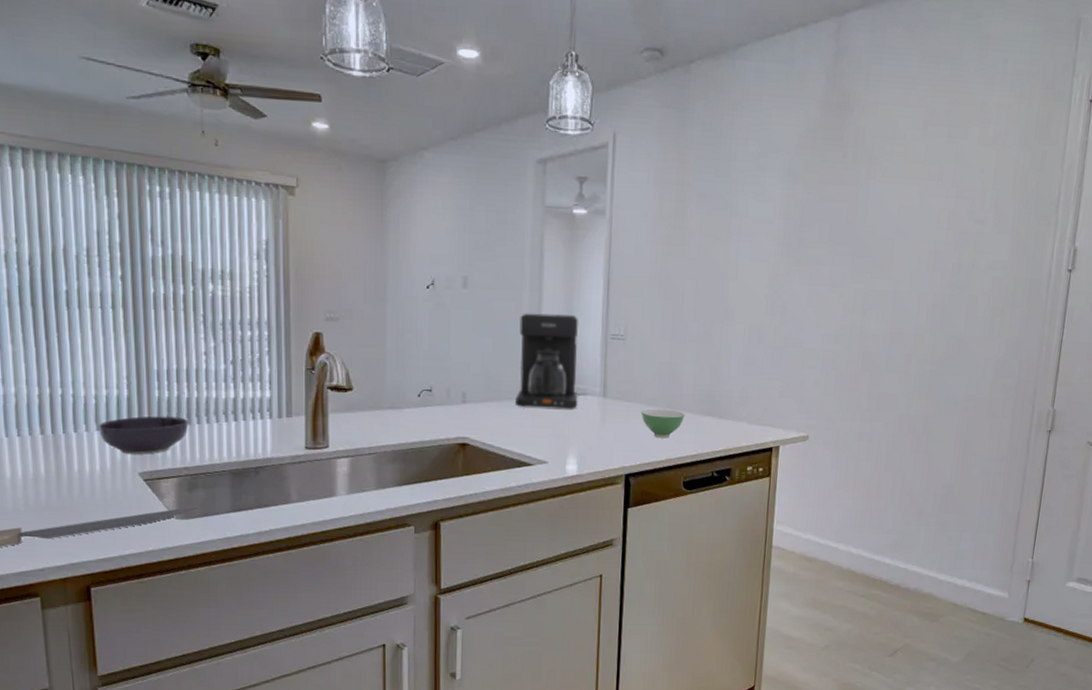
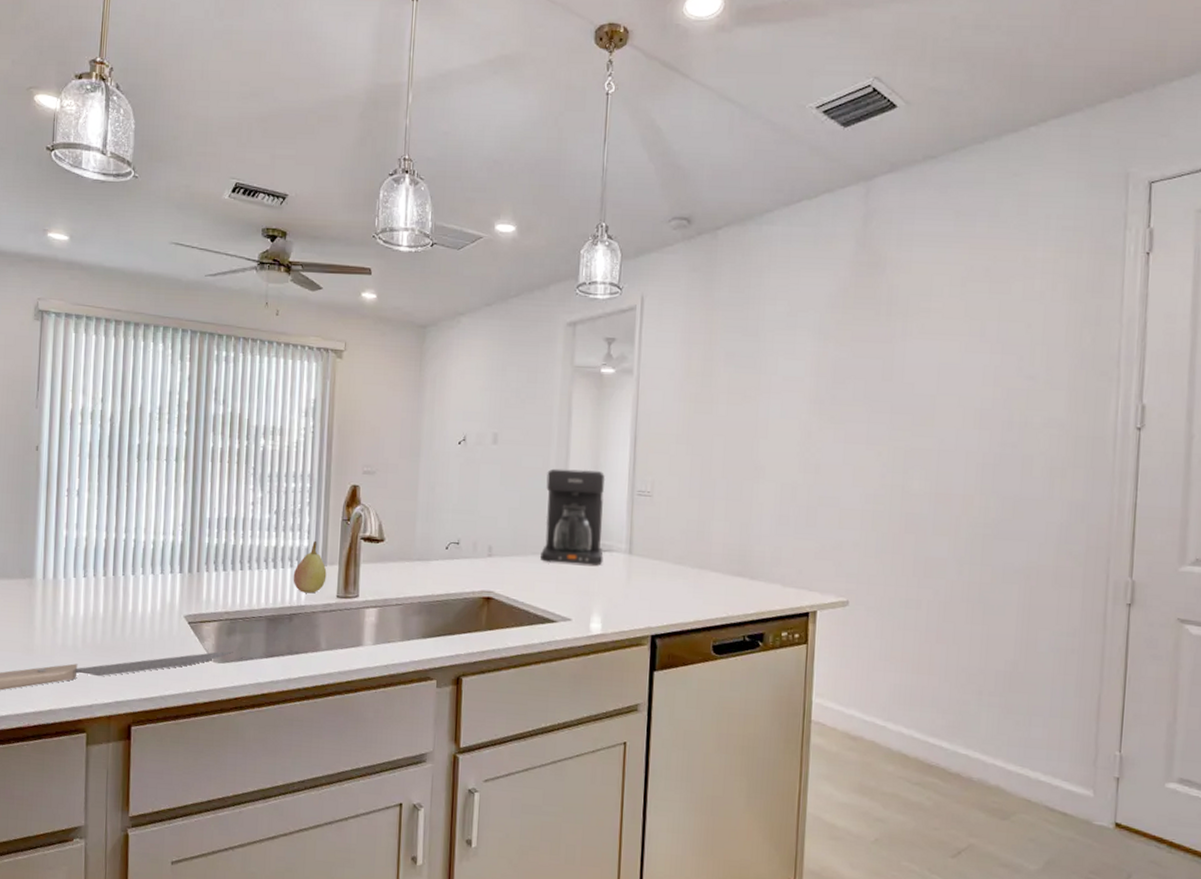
bowl: present [97,416,189,455] -> none [152,561,233,598]
fruit: none [256,391,293,446] -> present [293,540,327,594]
bowl: present [640,409,685,438] -> none [667,568,714,599]

